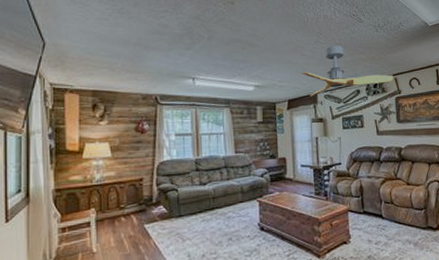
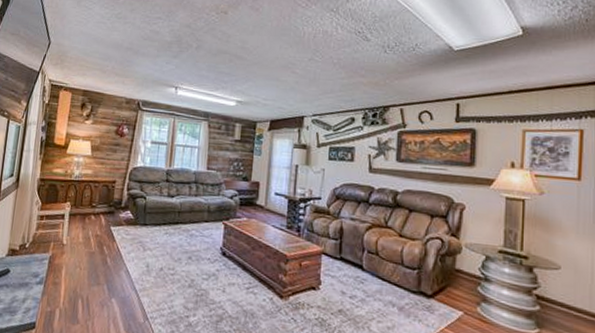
ceiling fan: present [300,45,394,97] -> none [288,65,399,119]

